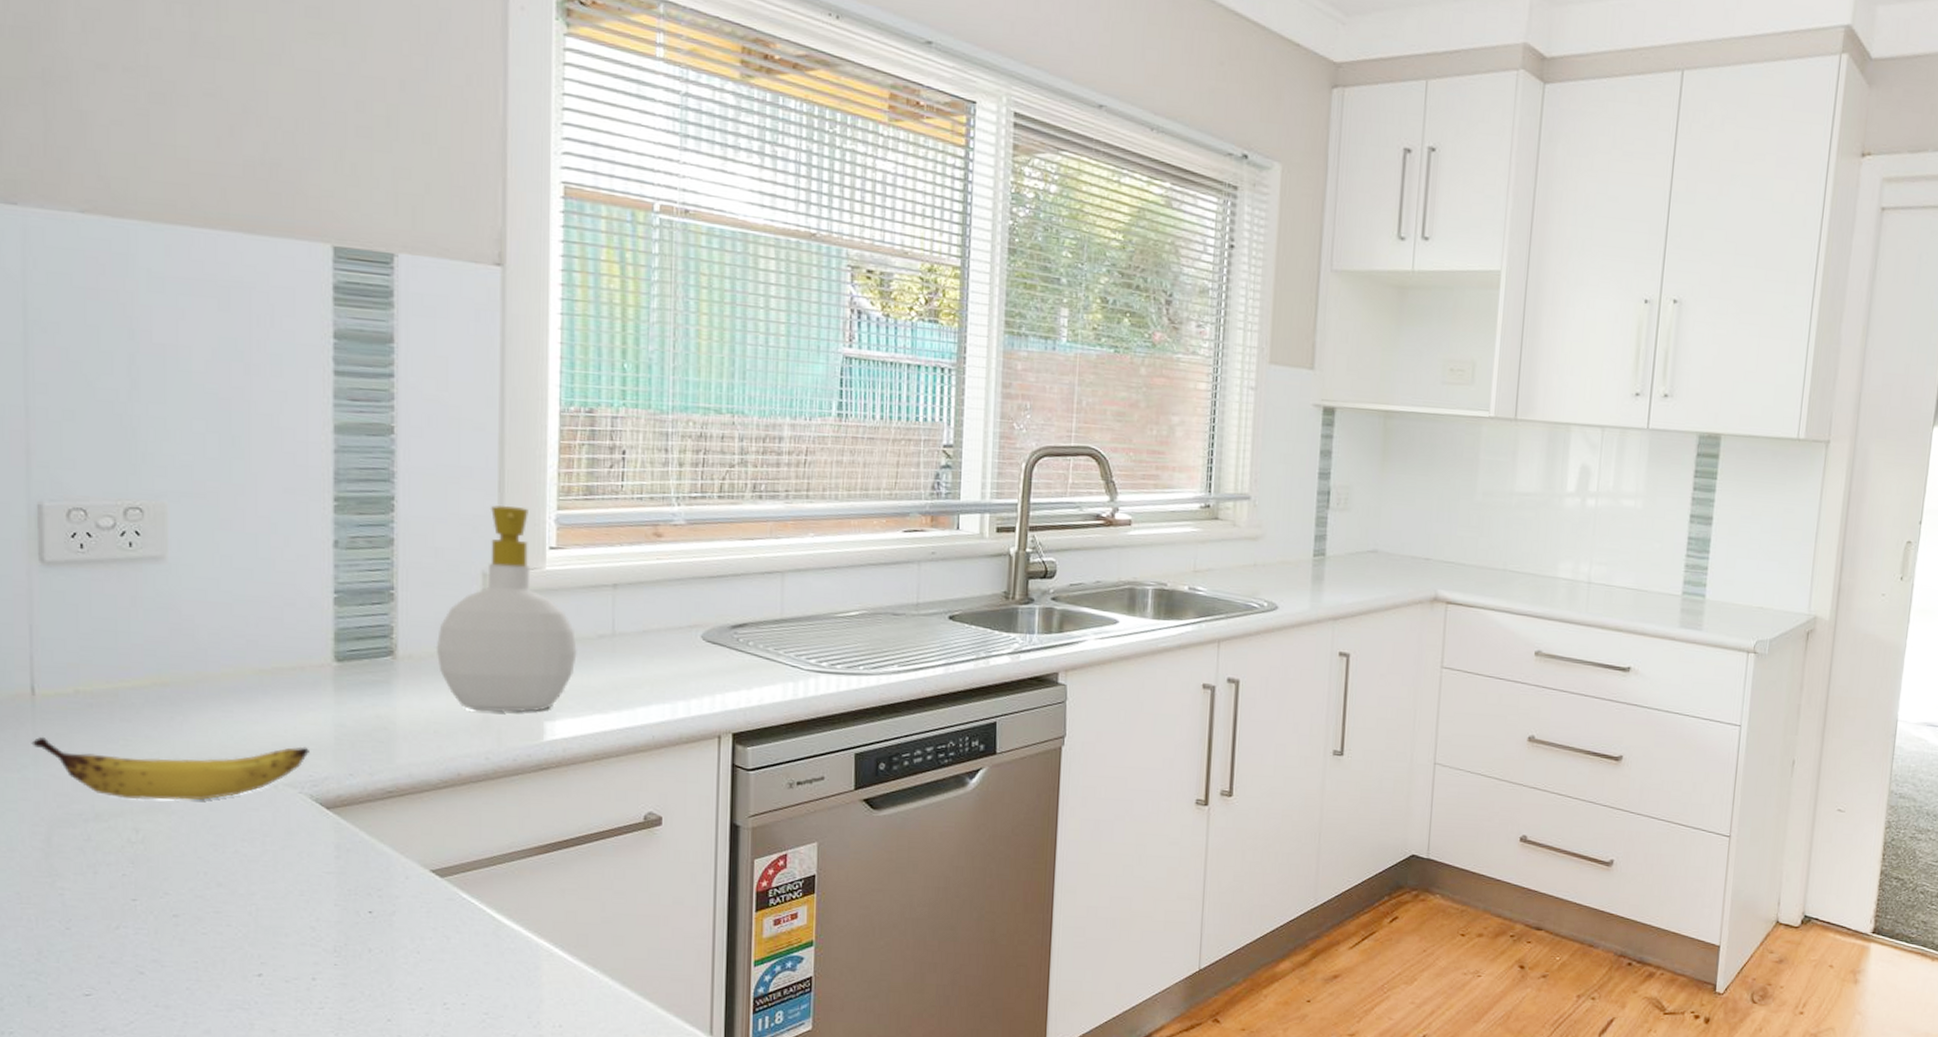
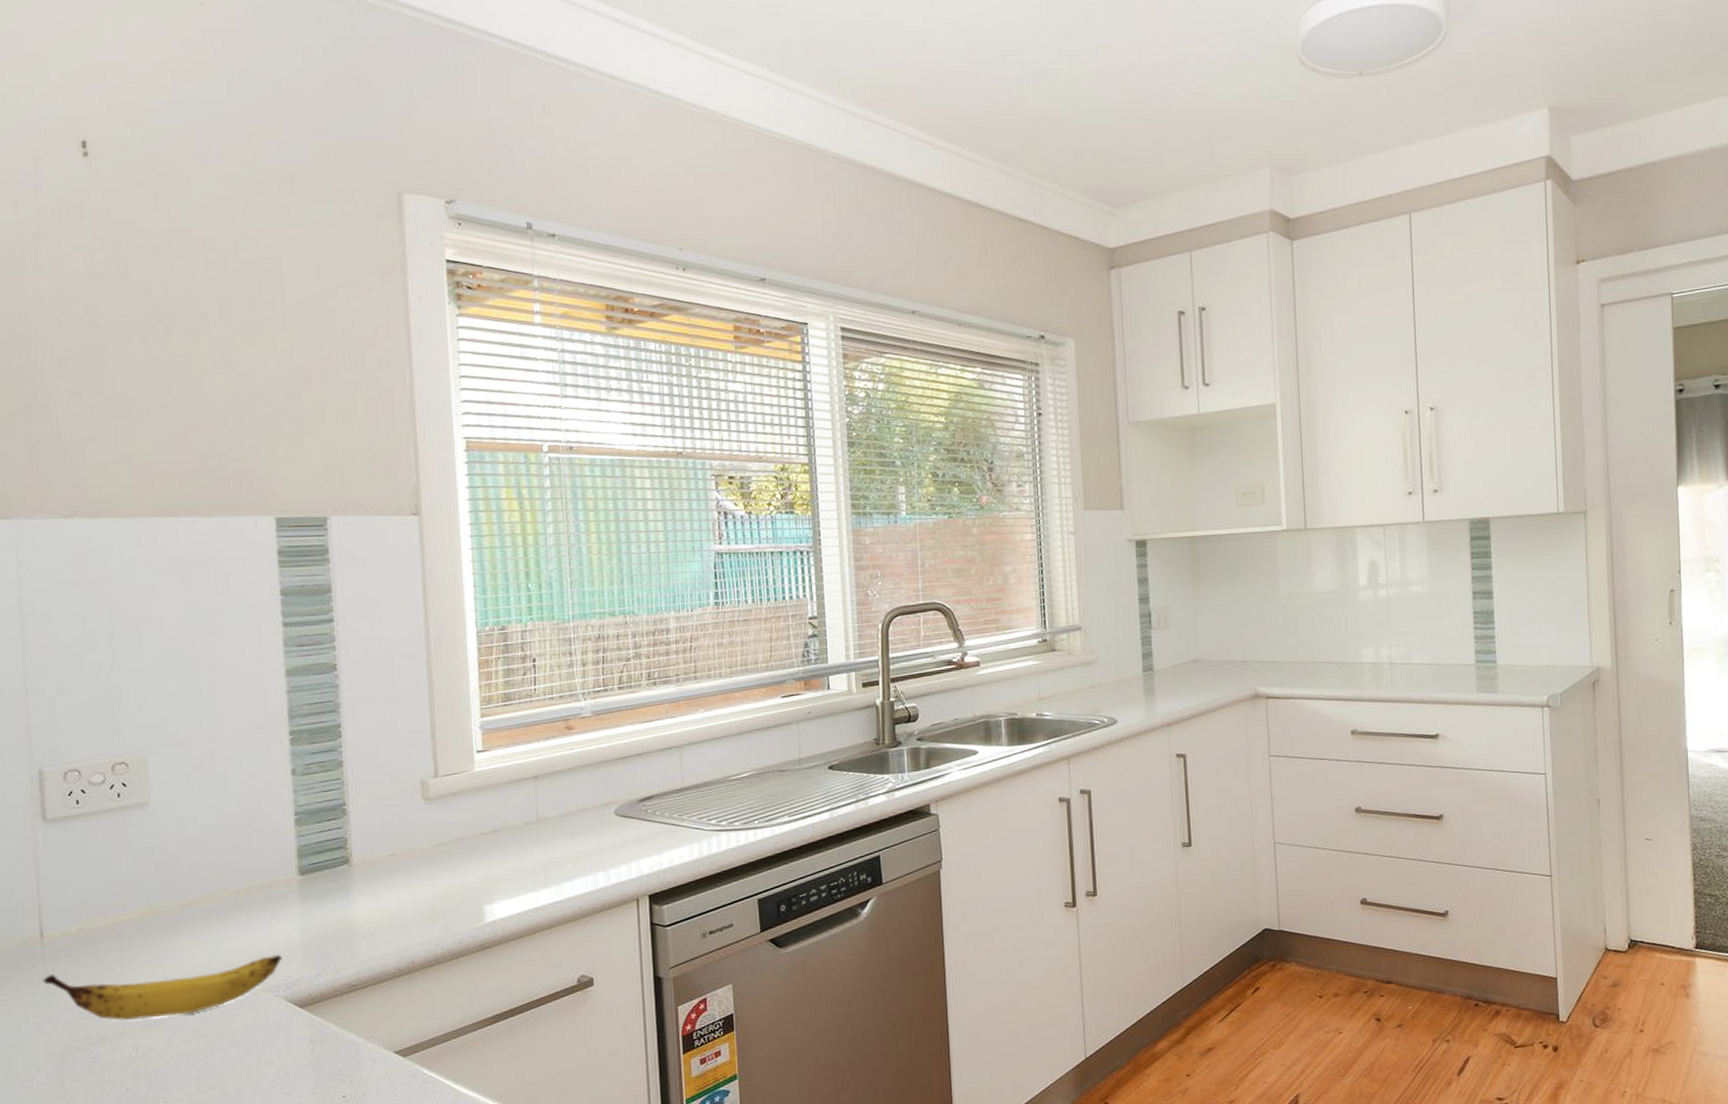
soap bottle: present [436,505,577,713] -> none [385,719,508,904]

